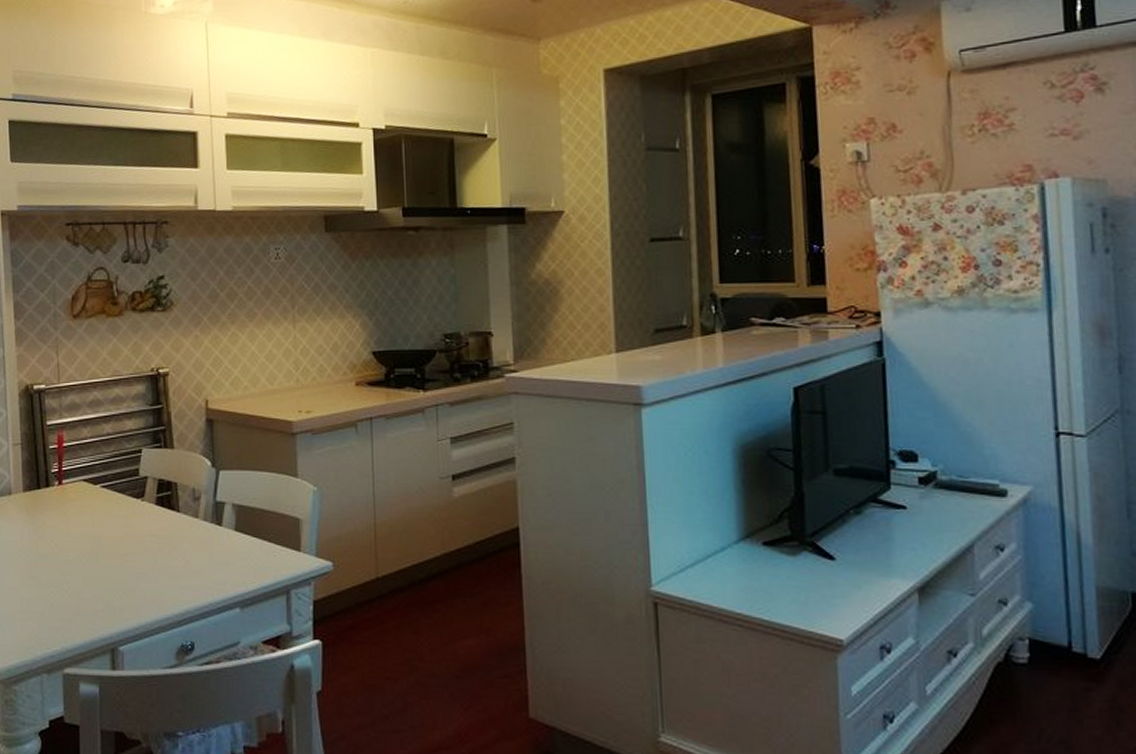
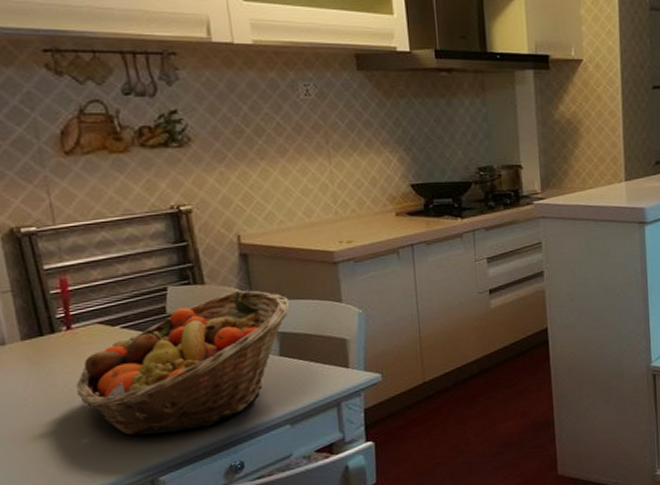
fruit basket: none [61,458,248,600] -> present [76,290,290,436]

